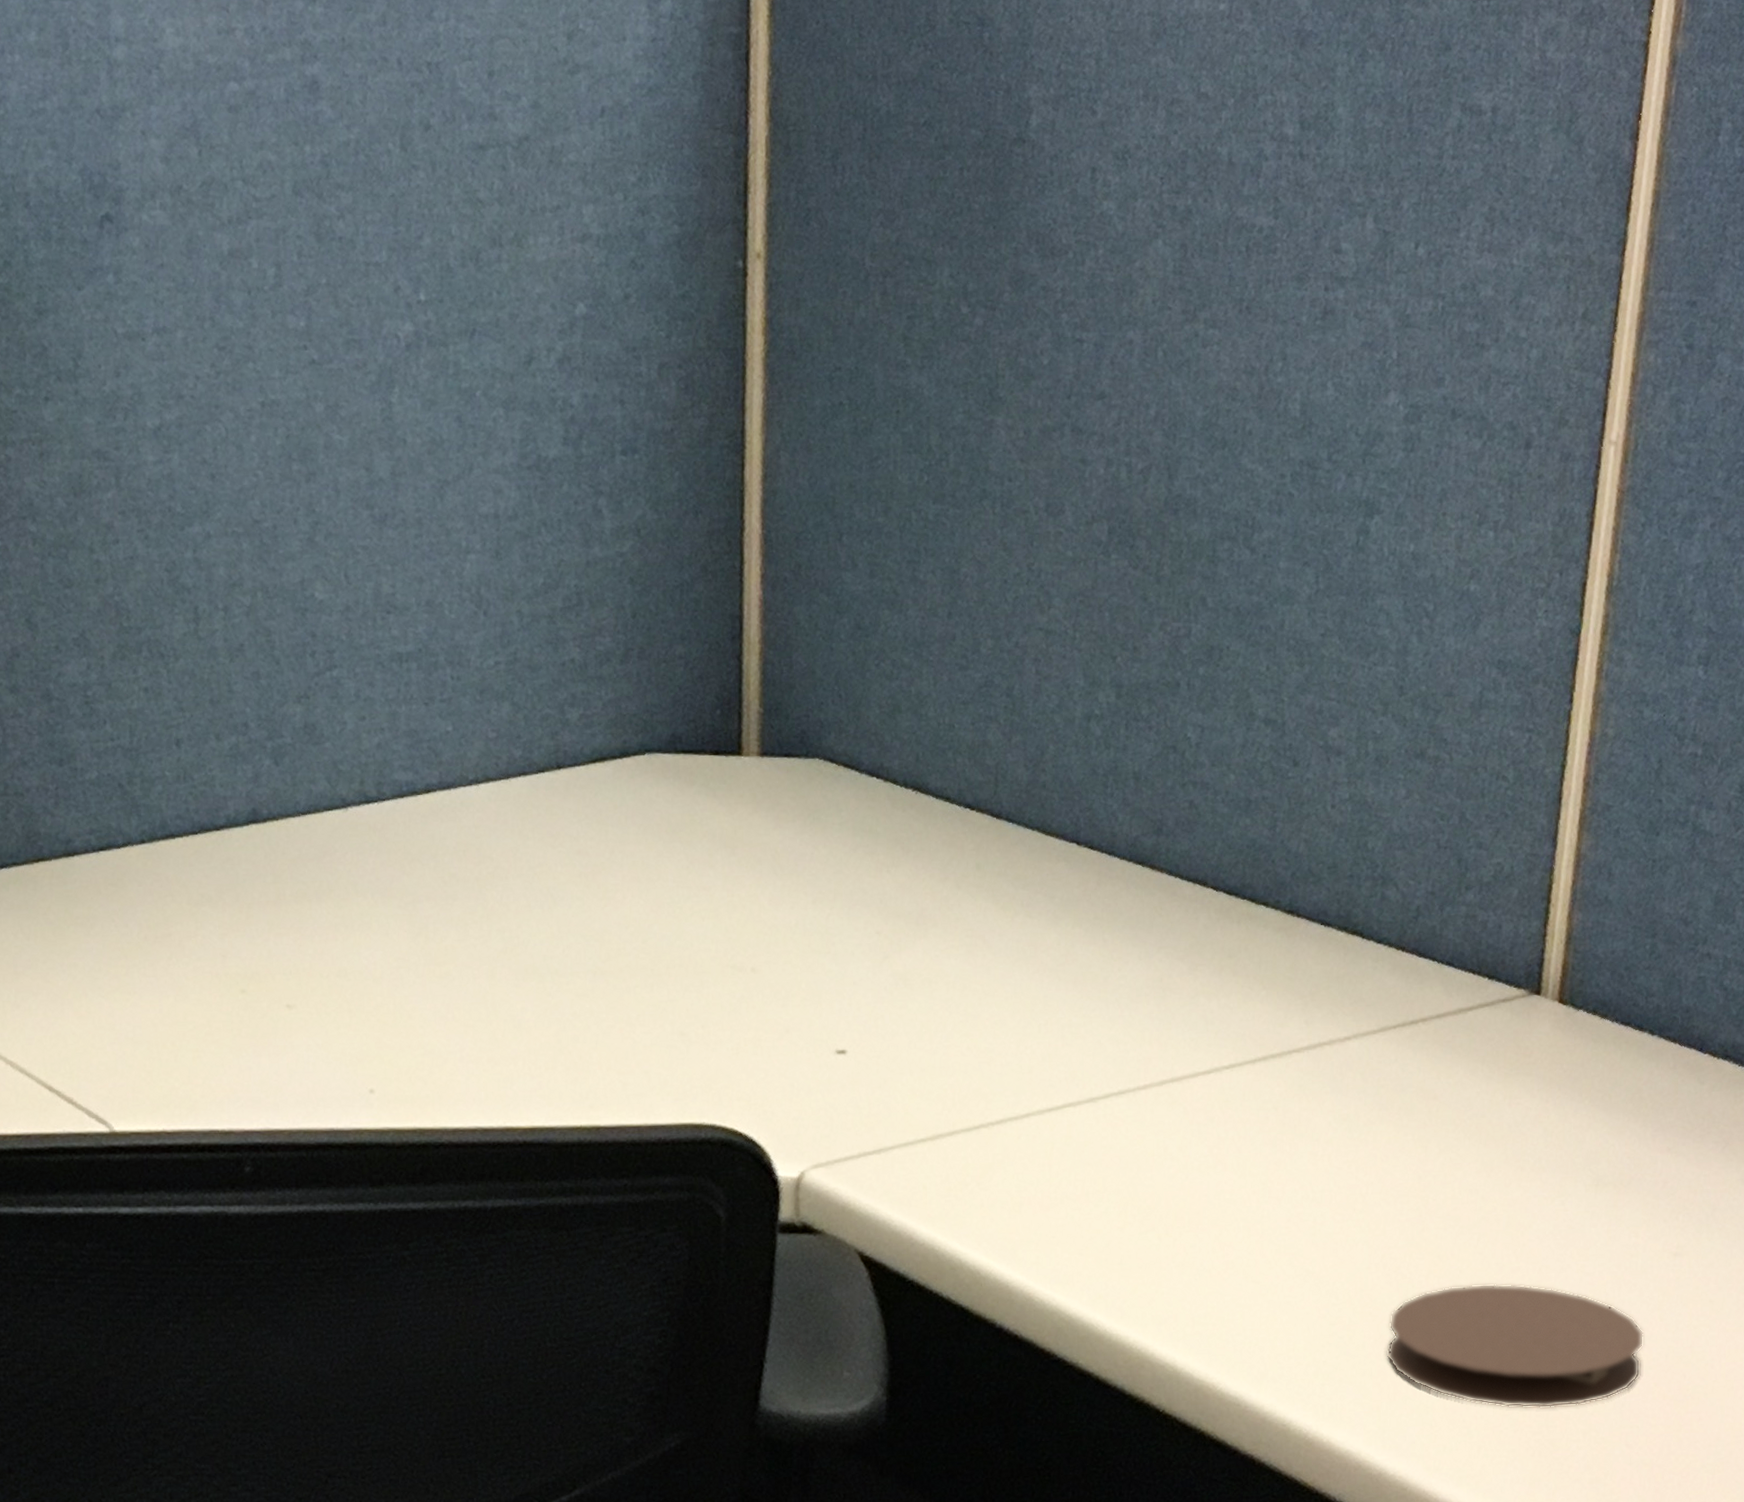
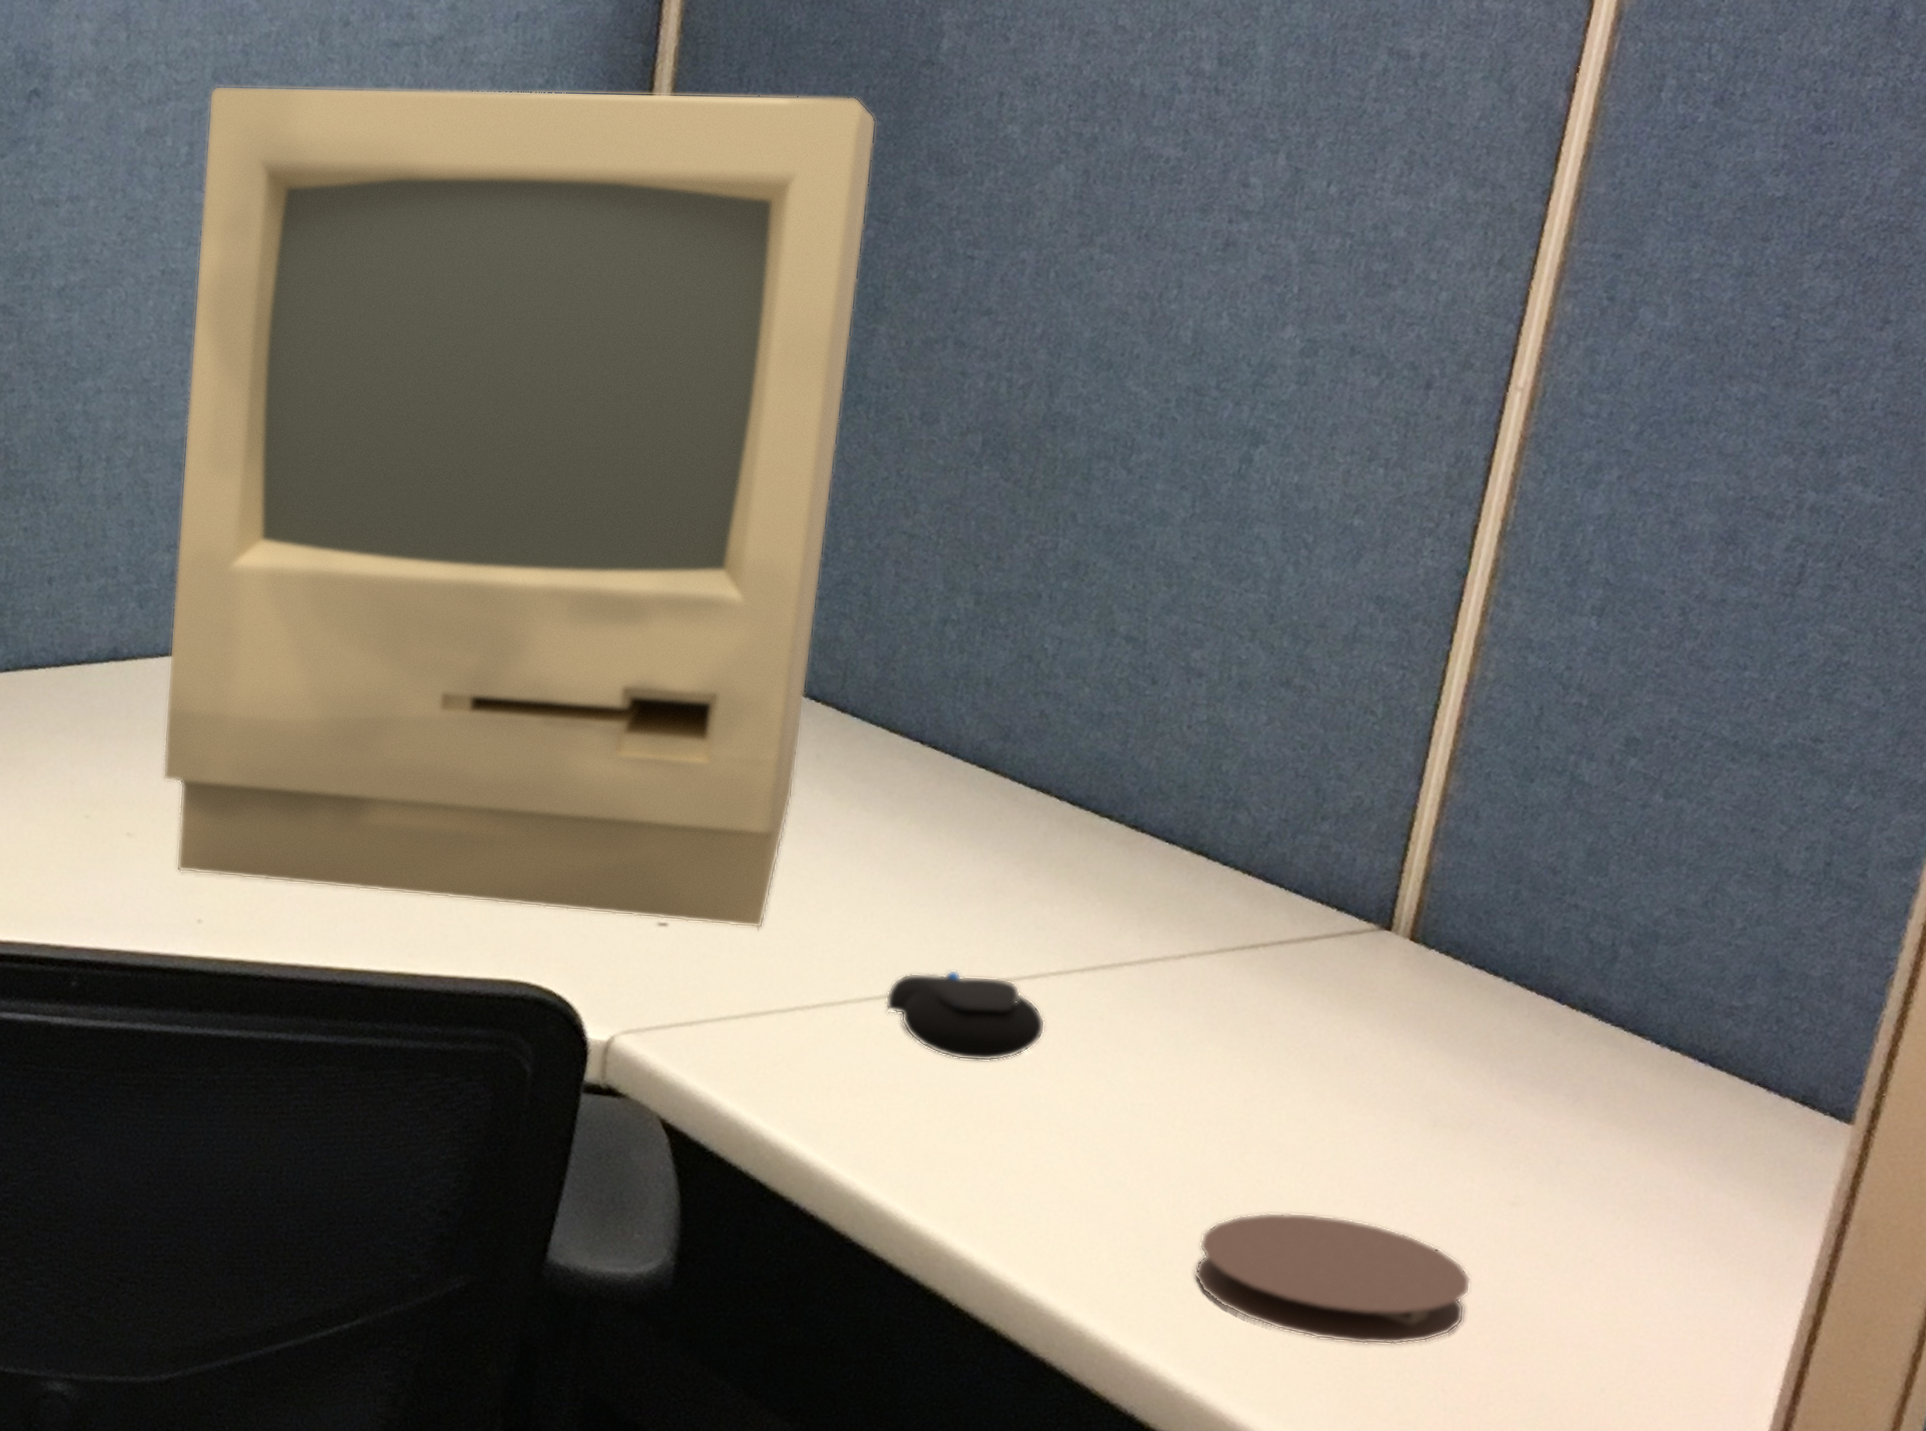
computer monitor: none [292,180,974,1049] -> present [162,85,877,929]
computer mouse: none [1066,1072,1223,1163] -> present [885,969,1046,1062]

